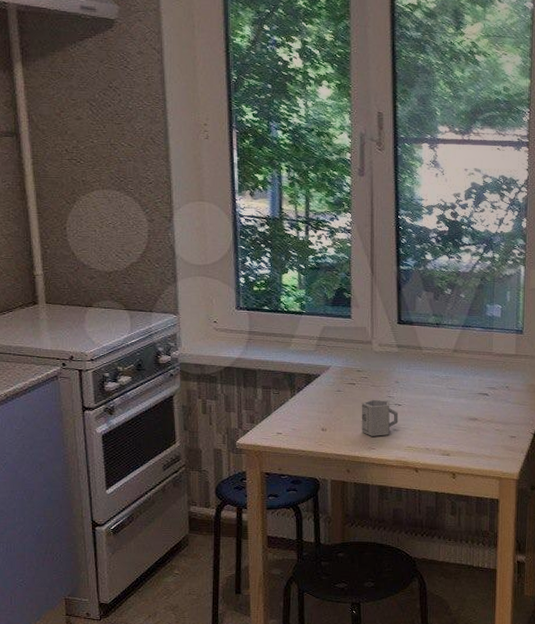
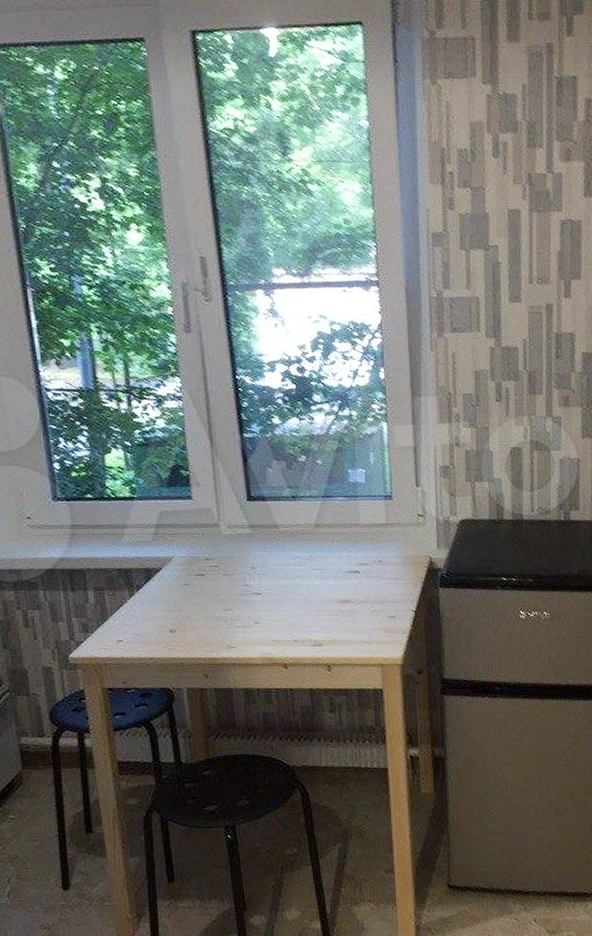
cup: present [361,399,399,436] -> none [214,589,259,633]

